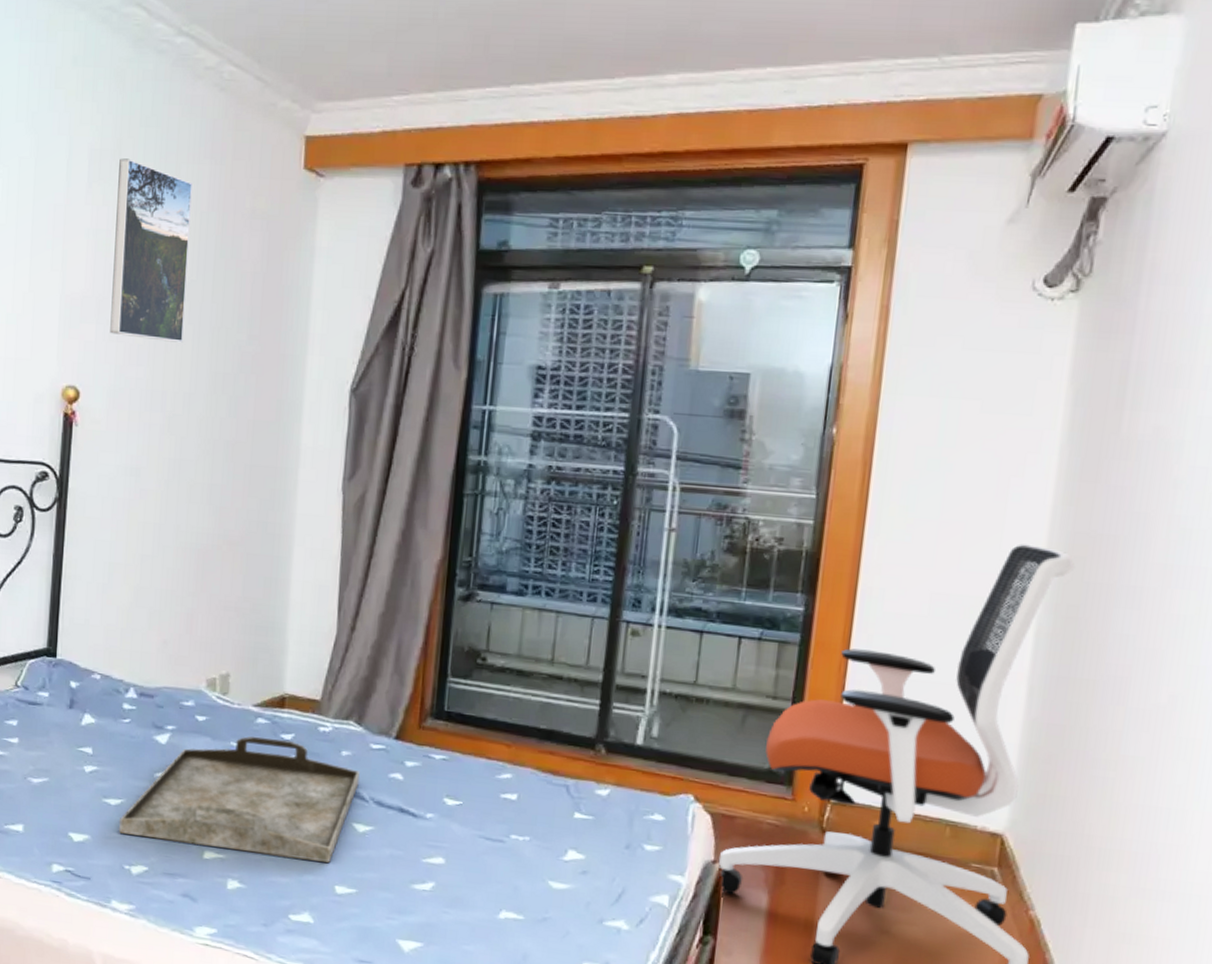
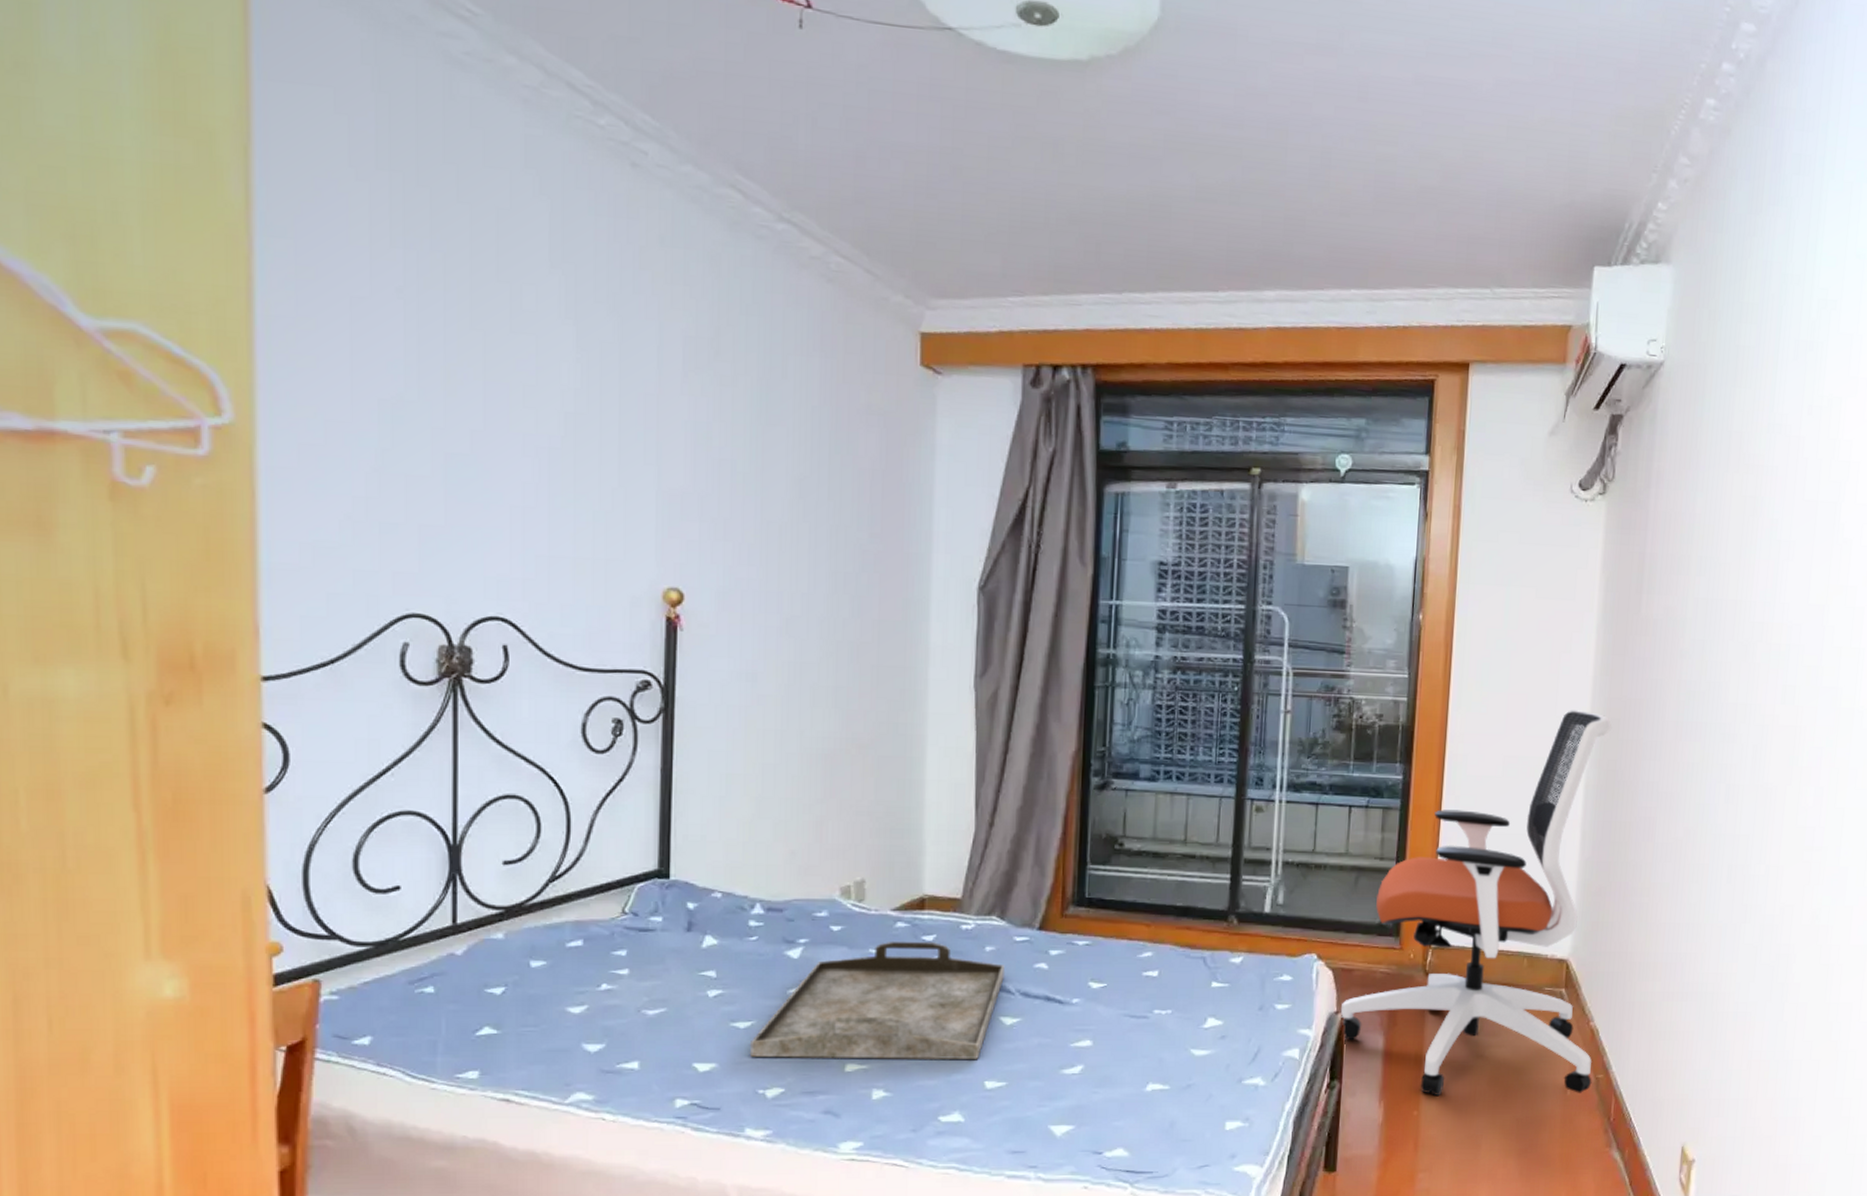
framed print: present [110,158,192,343] -> none [716,347,801,541]

